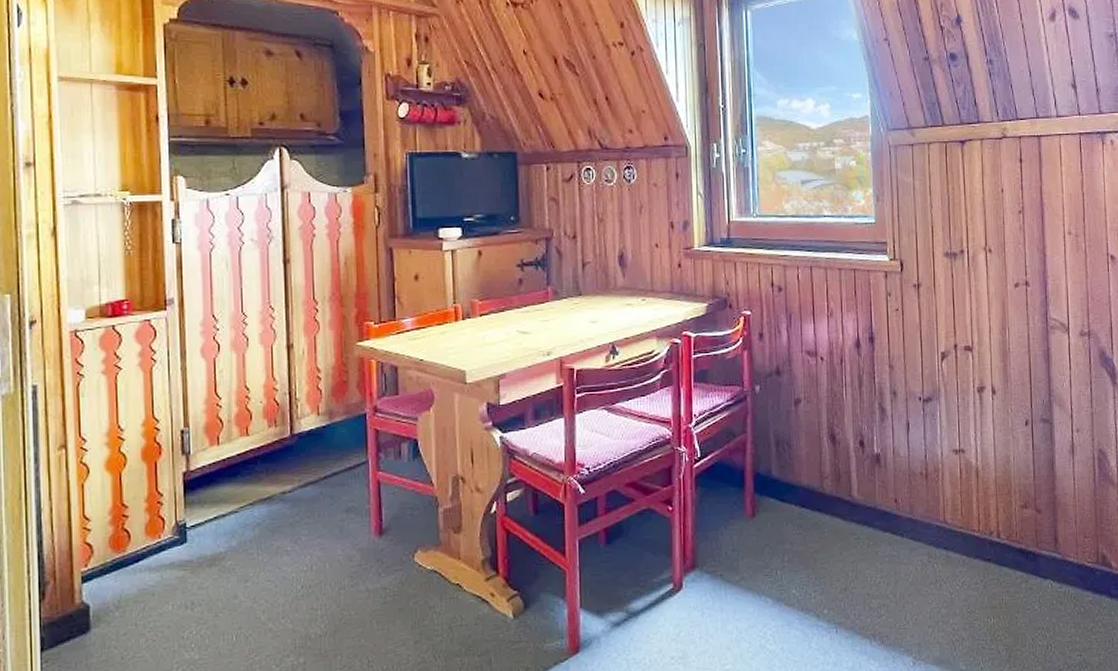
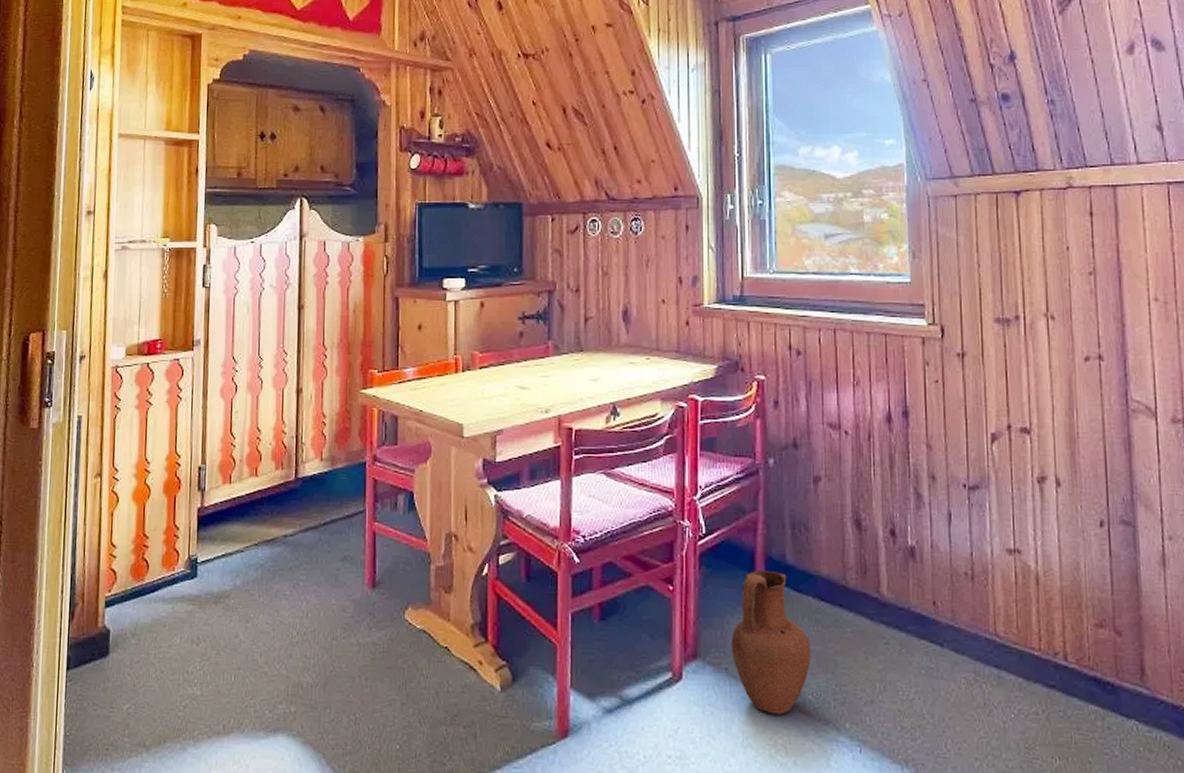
vase: none [725,485,795,610] -> present [731,570,812,715]

